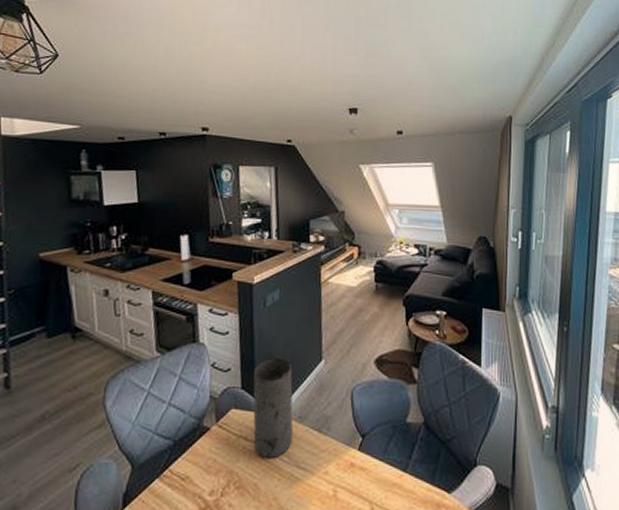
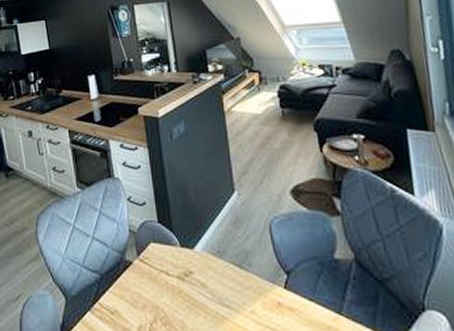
vase: present [253,357,294,460] -> none [168,190,215,296]

